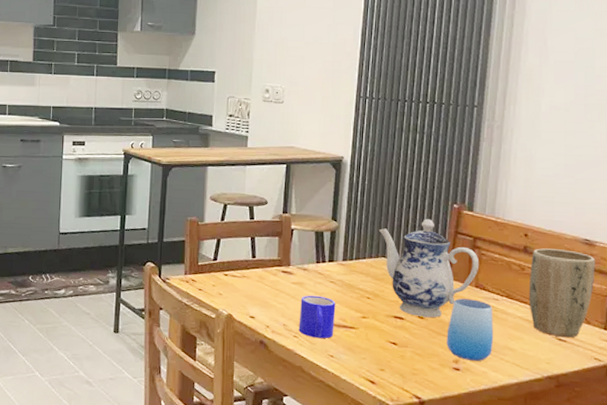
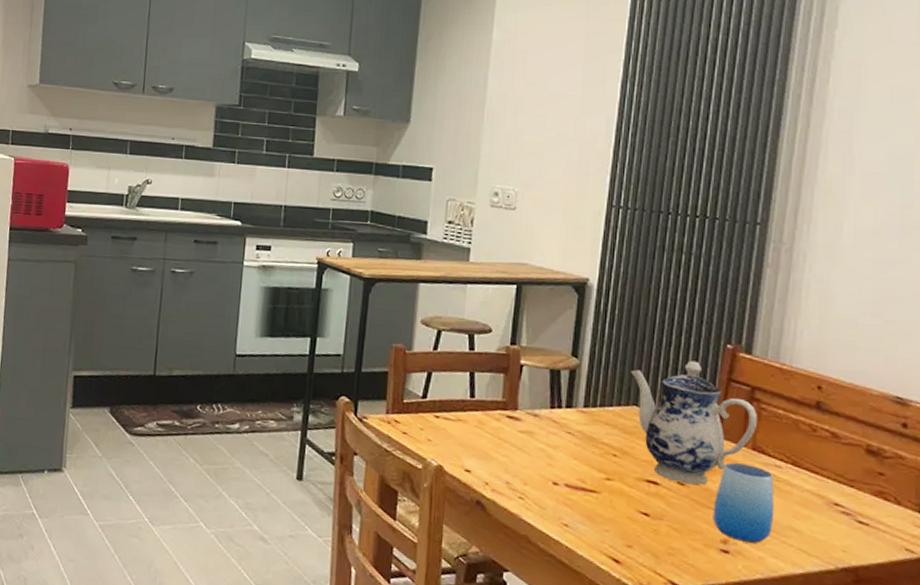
mug: present [298,295,336,339] -> none [525,447,573,503]
plant pot: present [529,248,595,338] -> none [821,405,909,521]

